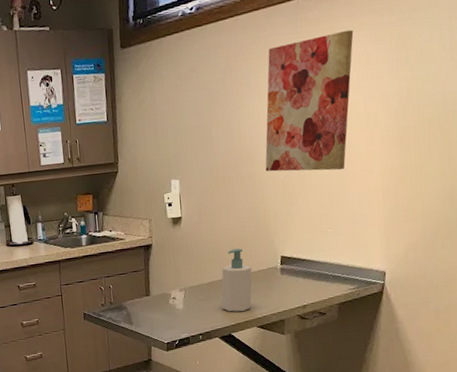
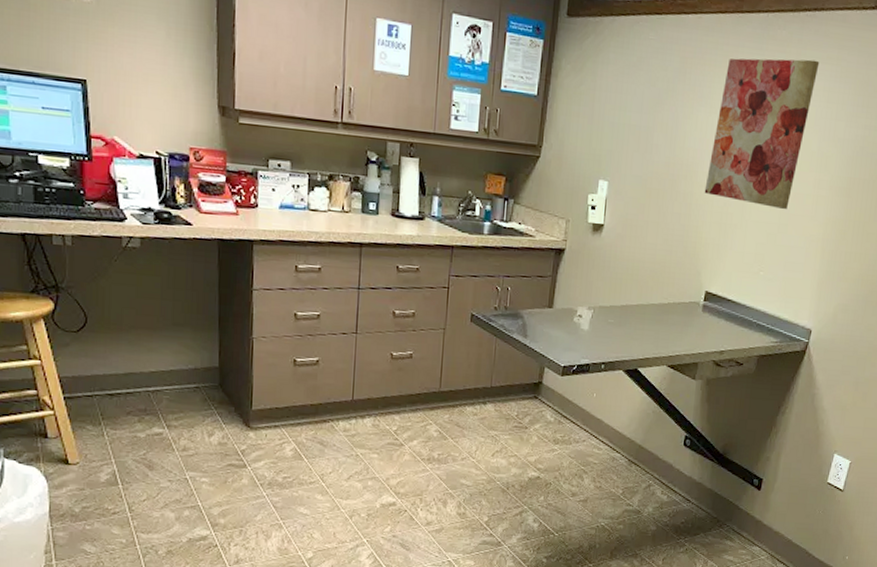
soap bottle: present [221,248,252,312] -> none [632,273,672,346]

